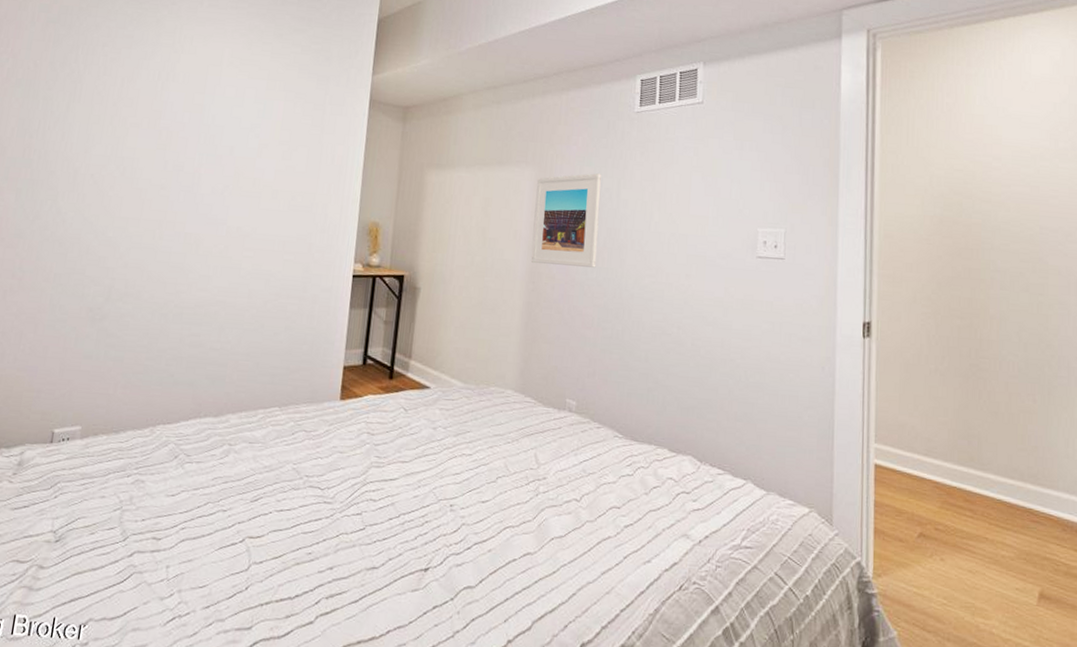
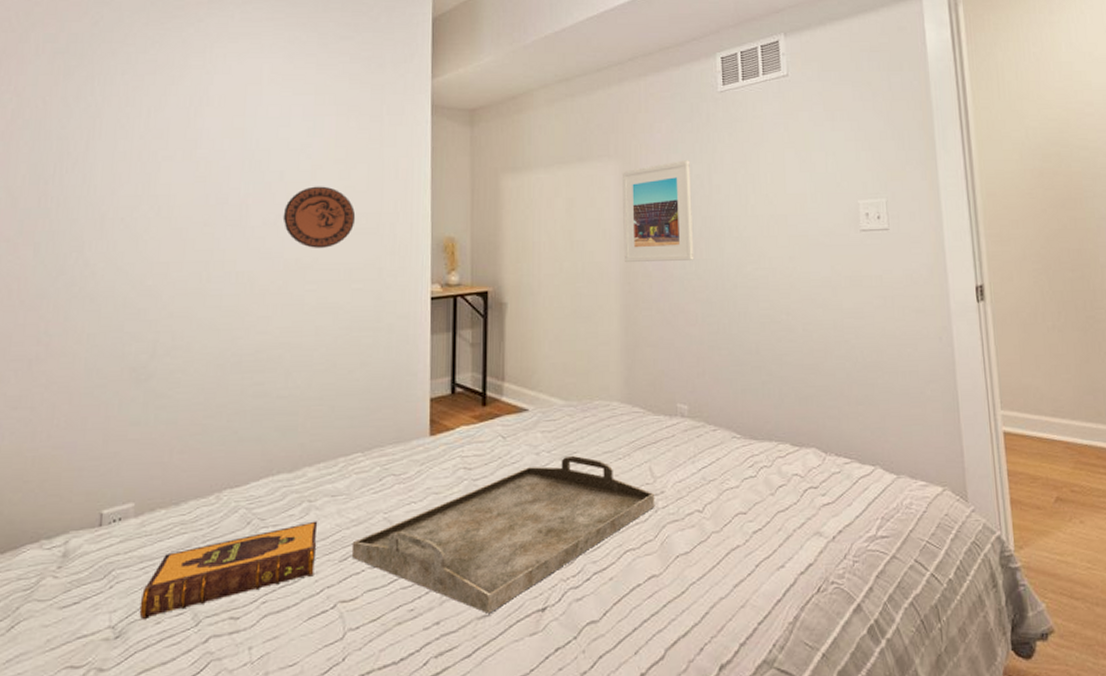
hardback book: none [77,462,236,530] -> present [139,521,318,620]
decorative plate: none [229,163,293,220] -> present [283,186,356,248]
serving tray: none [261,433,538,566] -> present [351,455,655,614]

